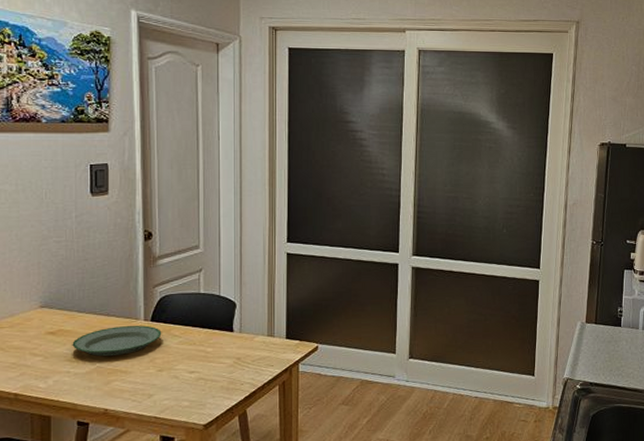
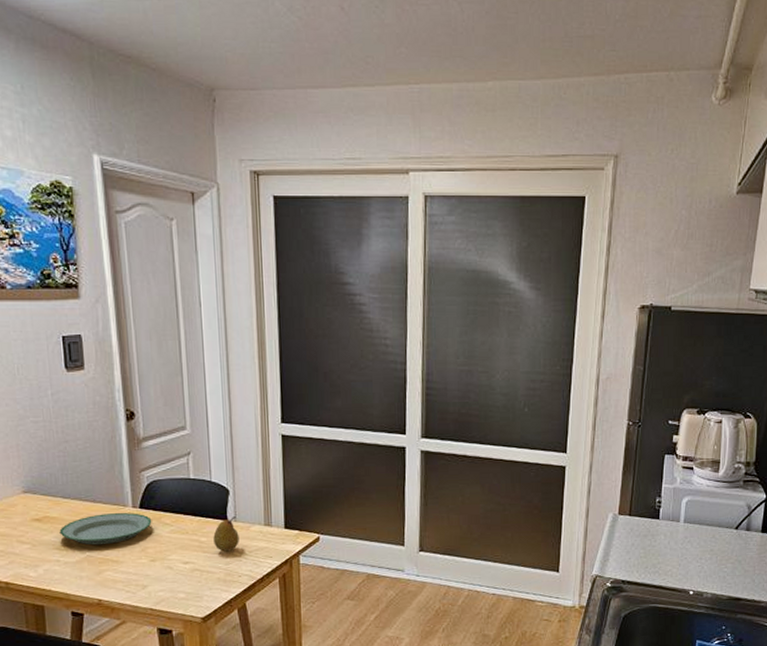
fruit: none [219,328,243,361] -> present [213,516,239,552]

